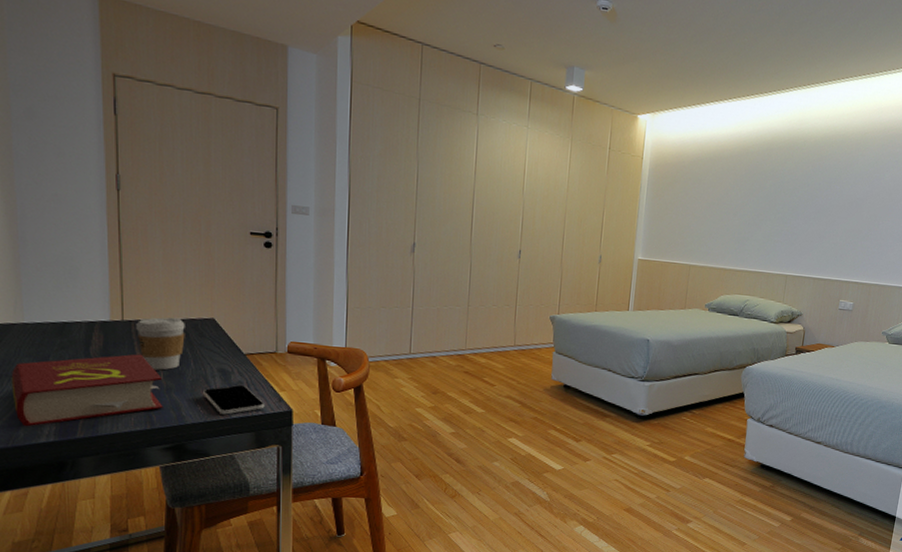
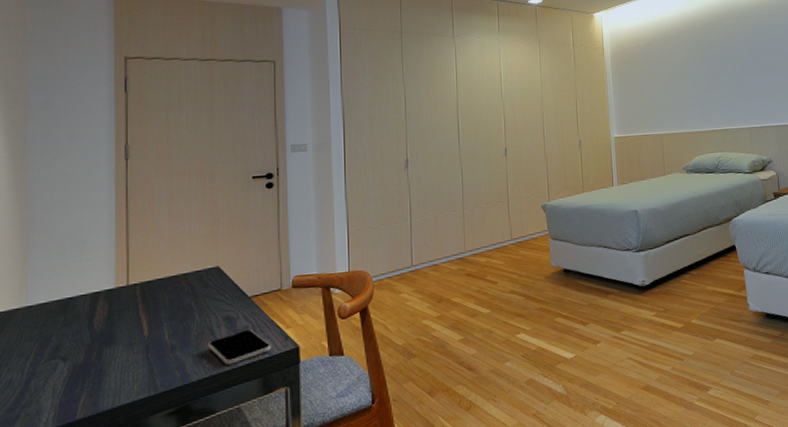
book: present [11,354,163,427] -> none [10,316,167,418]
coffee cup: present [136,317,185,371] -> none [141,272,190,331]

